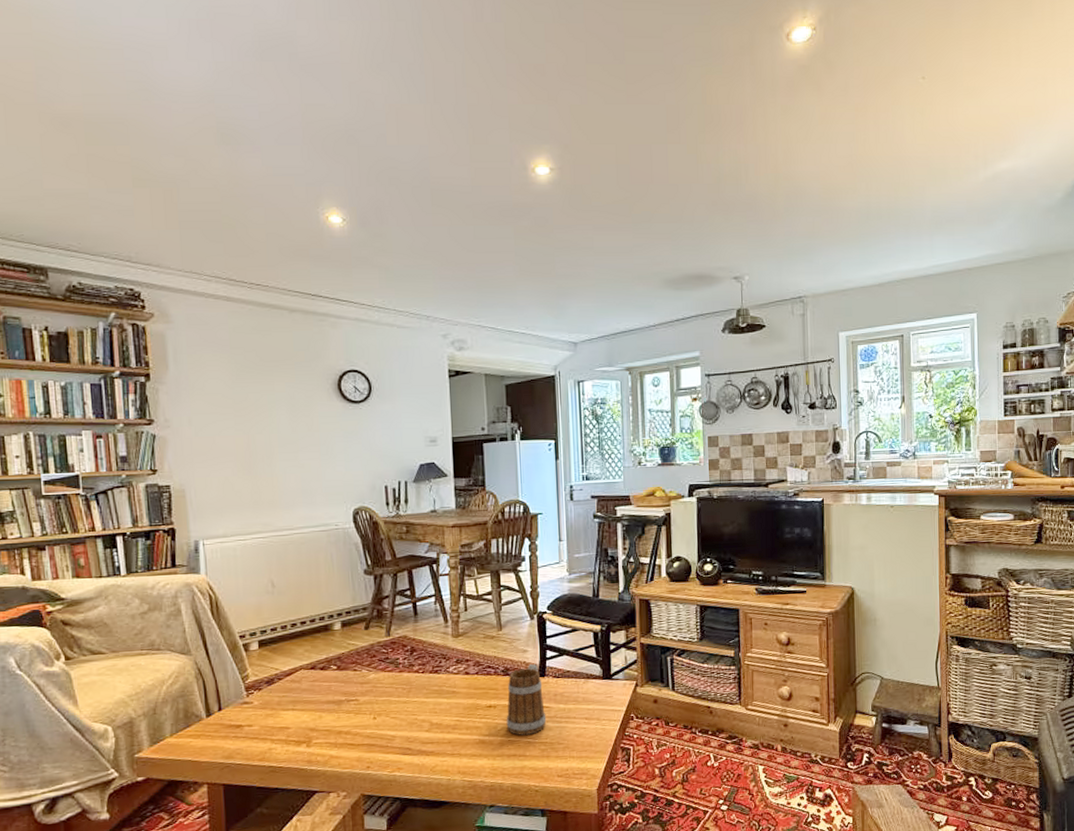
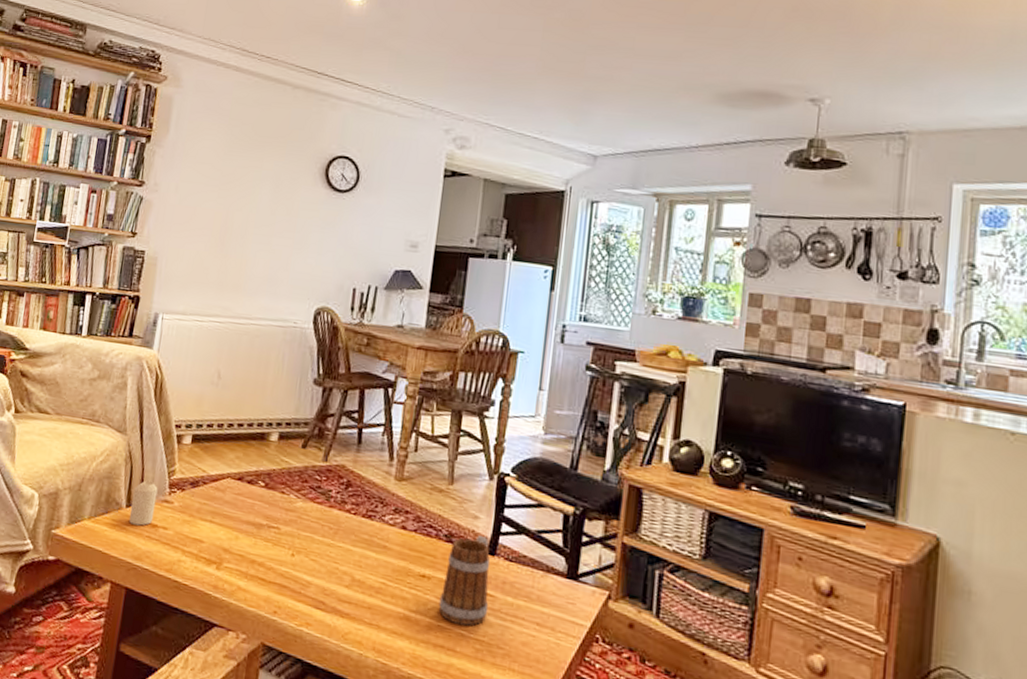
candle: none [211,689,236,730] -> present [128,480,158,526]

